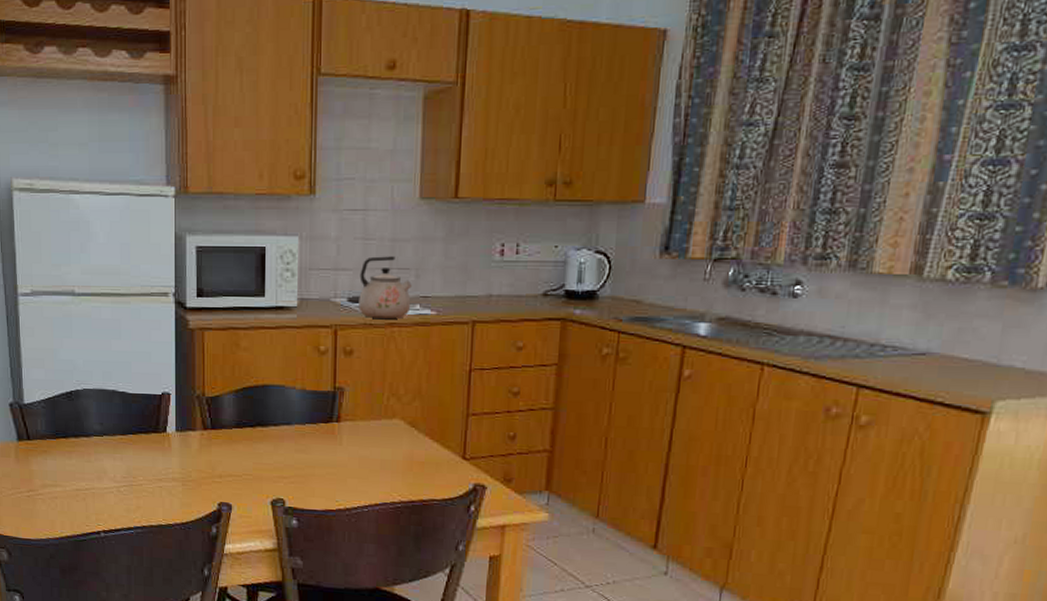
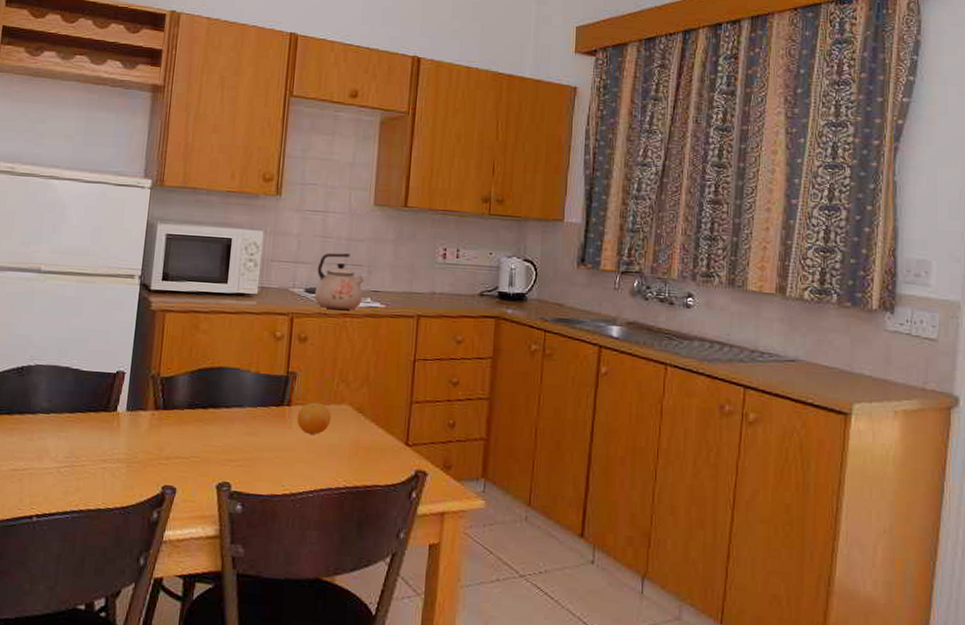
fruit: none [347,417,383,450] -> present [297,402,331,435]

